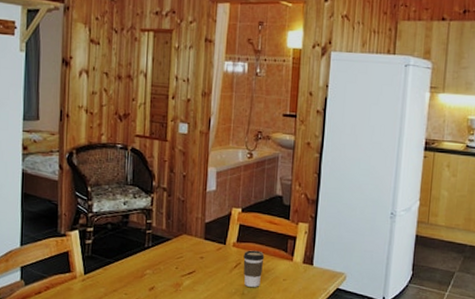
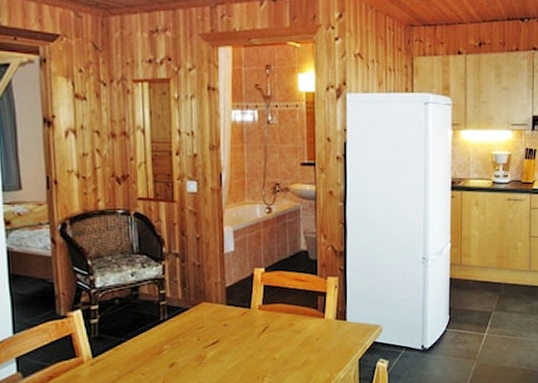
coffee cup: present [243,250,265,287] -> none [271,311,294,351]

